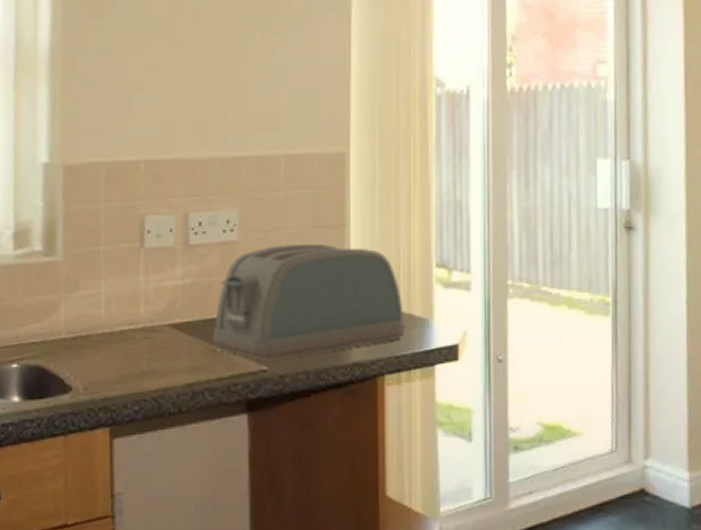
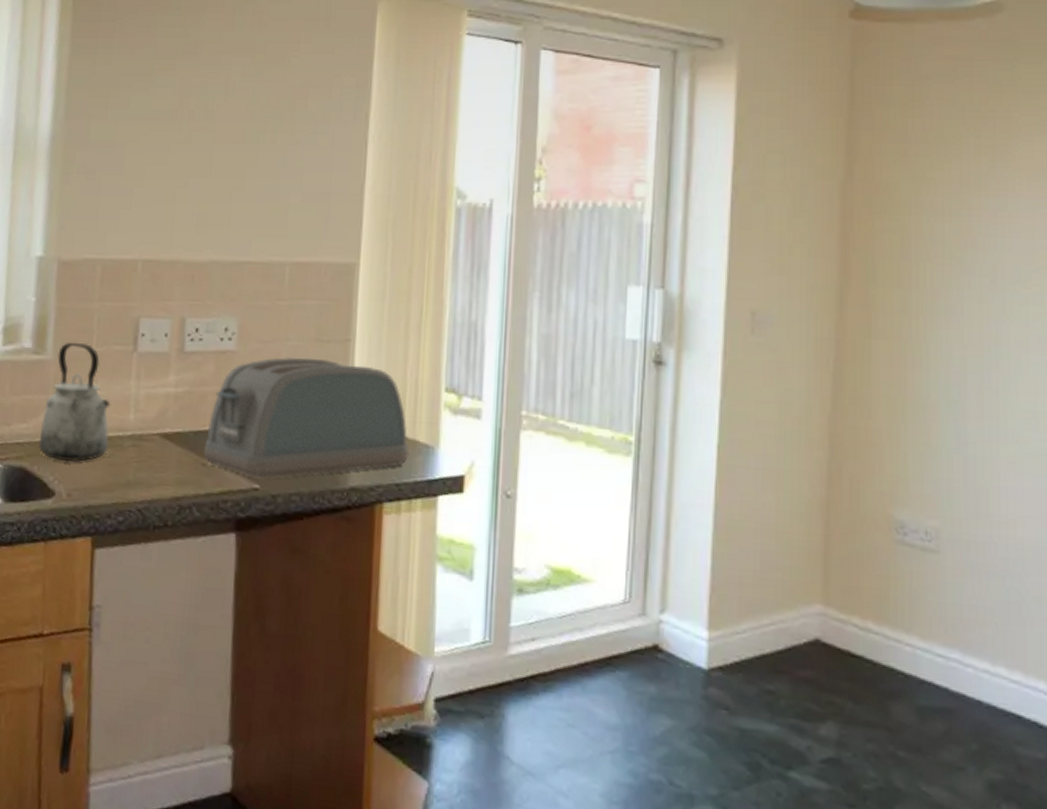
kettle: none [54,242,122,356] -> present [39,342,111,462]

